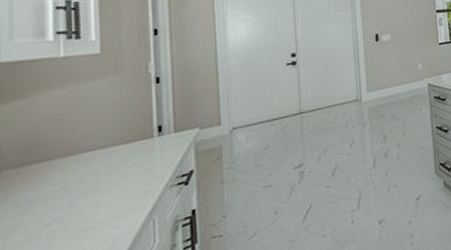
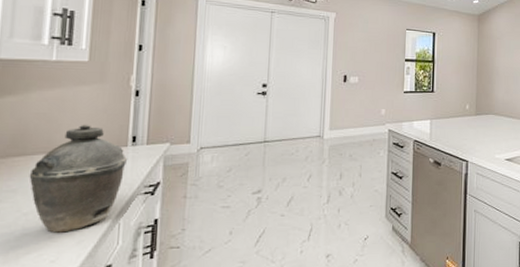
kettle: none [48,119,156,241] -> present [29,124,128,233]

